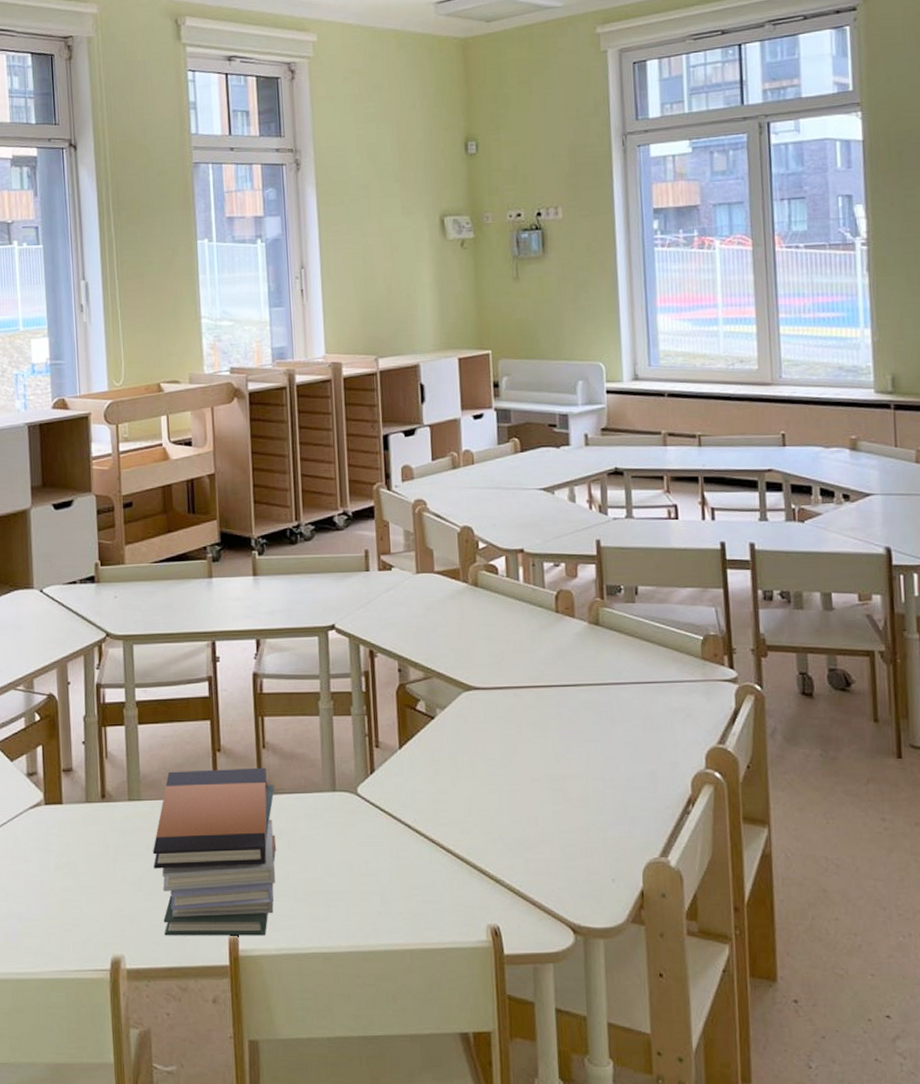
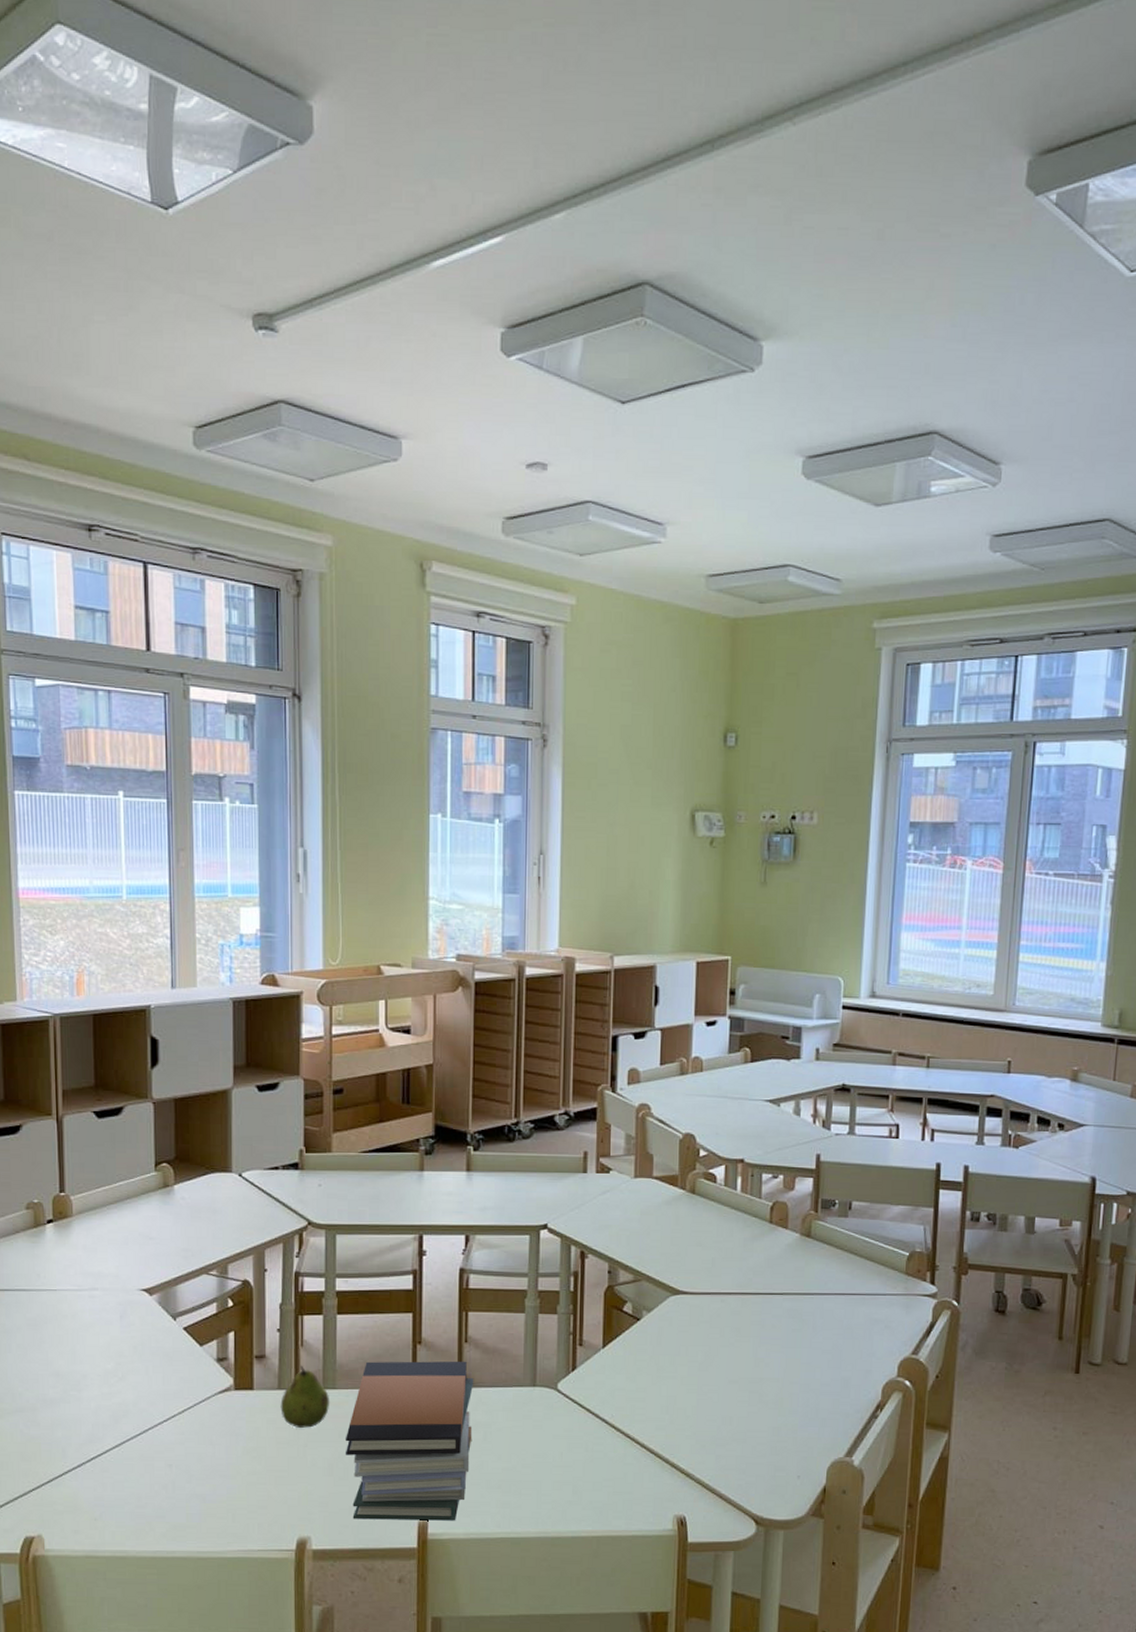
fruit: none [88,777,136,841] -> present [280,1365,330,1428]

